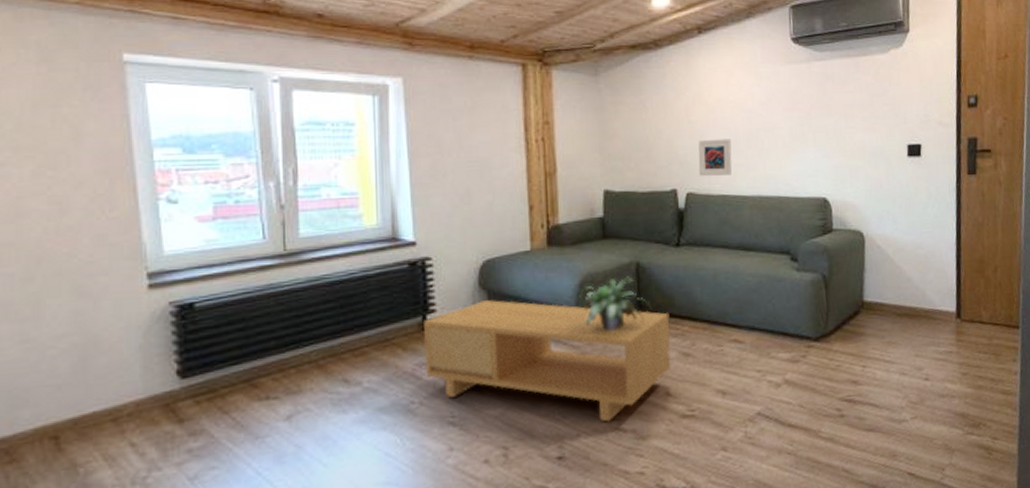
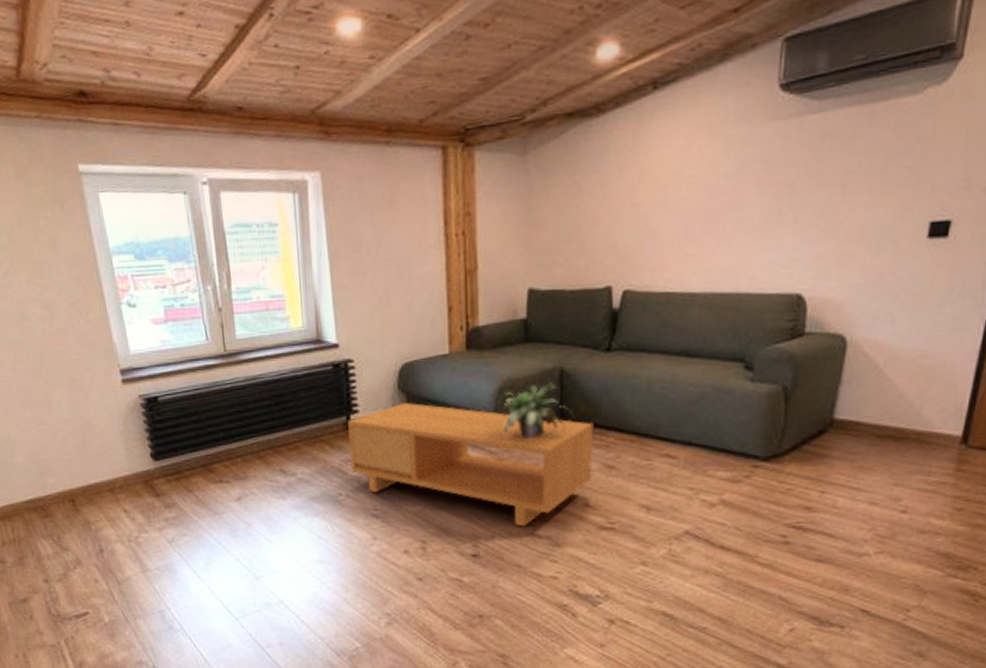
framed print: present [698,139,732,176] -> none [640,224,683,270]

